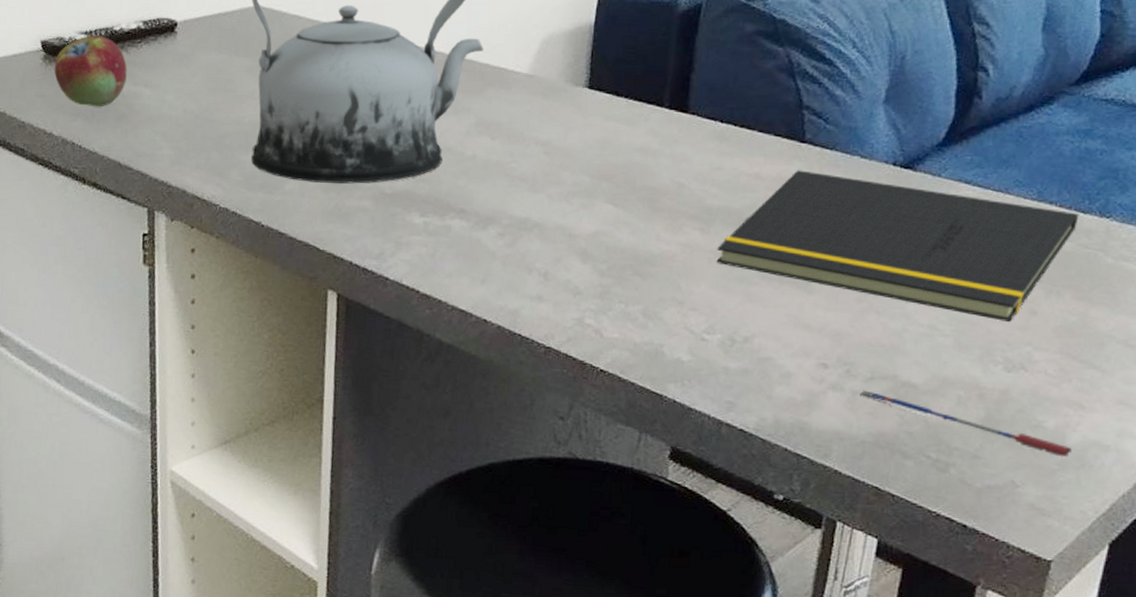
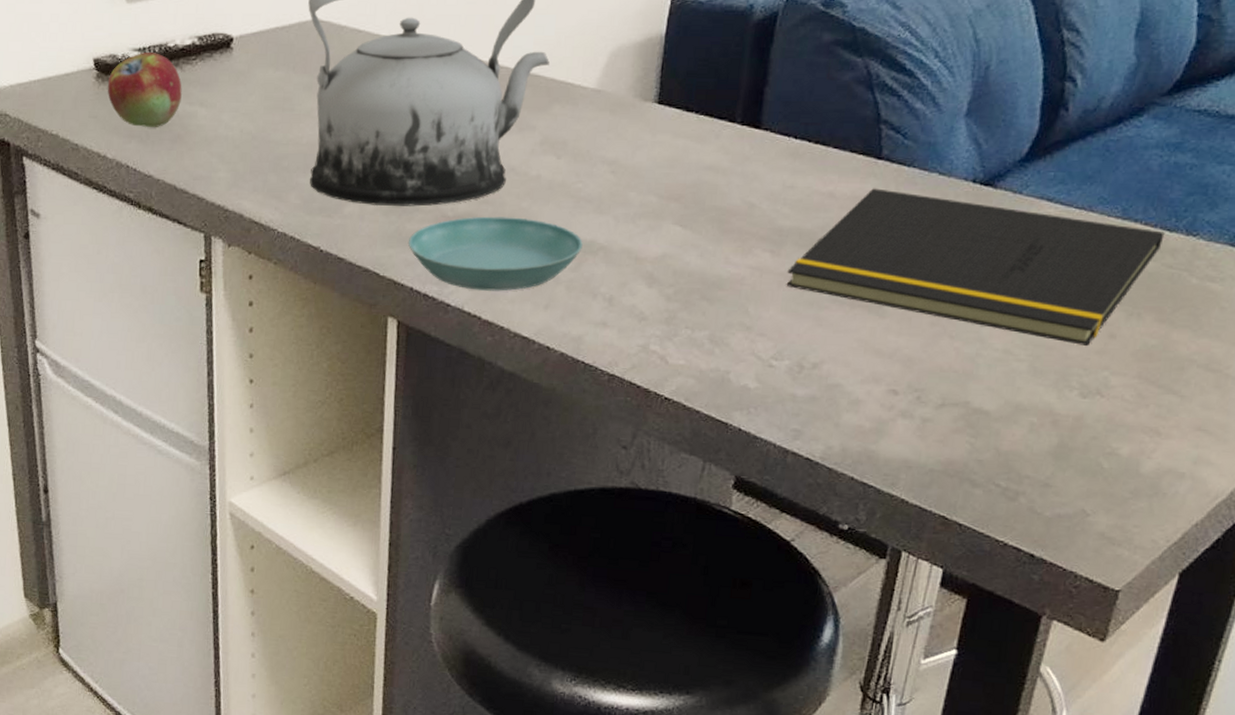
saucer: none [348,194,518,266] -> present [408,216,583,291]
pen: present [860,390,1072,458] -> none [930,417,1146,486]

